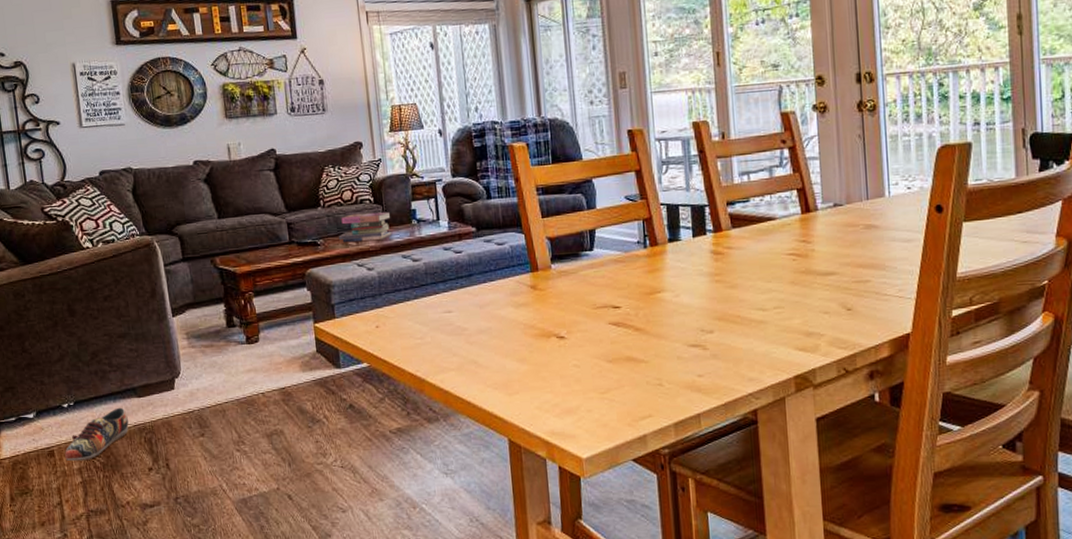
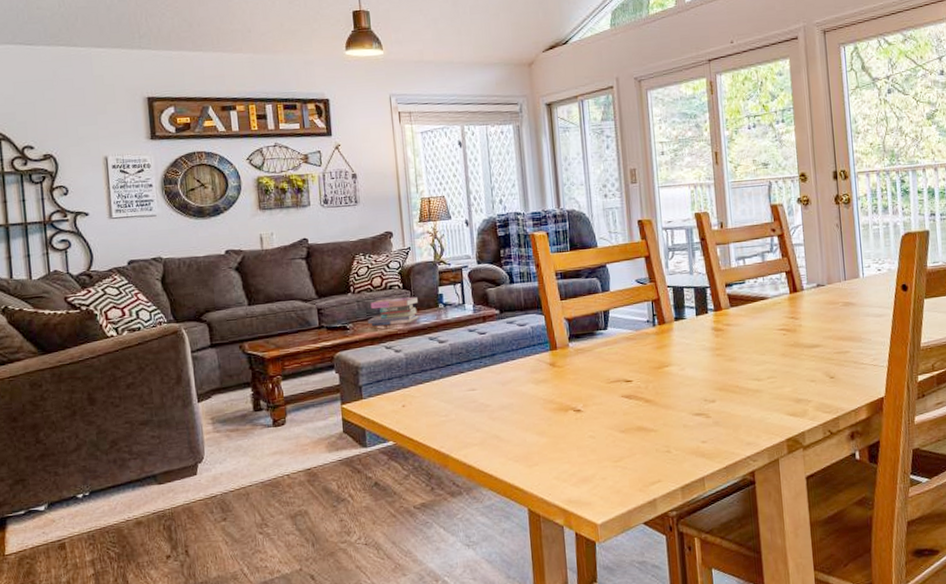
shoe: present [65,407,129,462] -> none [77,495,147,553]

